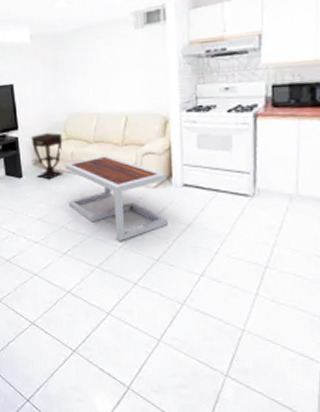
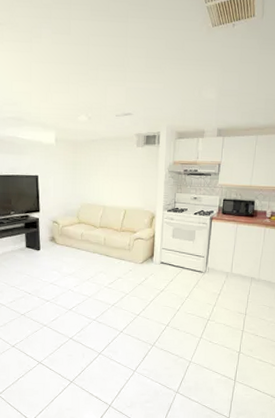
side table: present [32,133,63,180] -> none [50,217,76,253]
coffee table: present [64,156,168,241] -> none [75,238,149,301]

